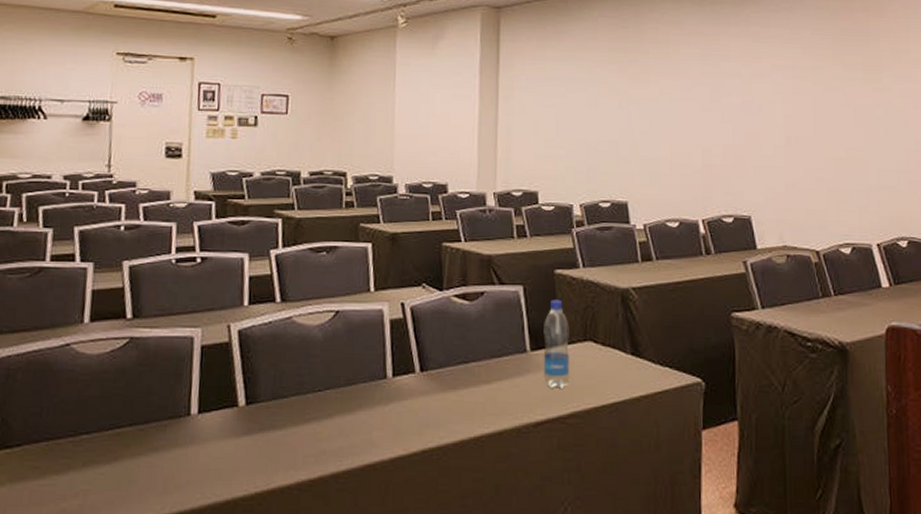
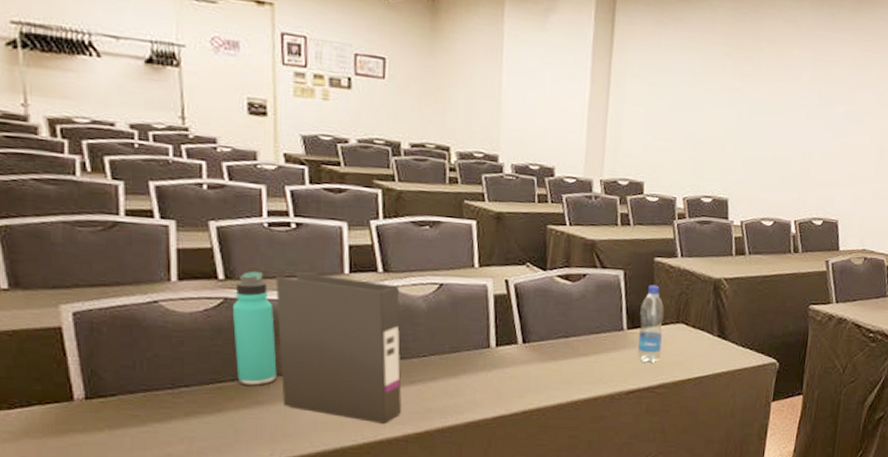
thermos bottle: none [135,308,175,430] -> present [232,270,277,386]
binder: none [177,306,297,469] -> present [275,271,402,424]

